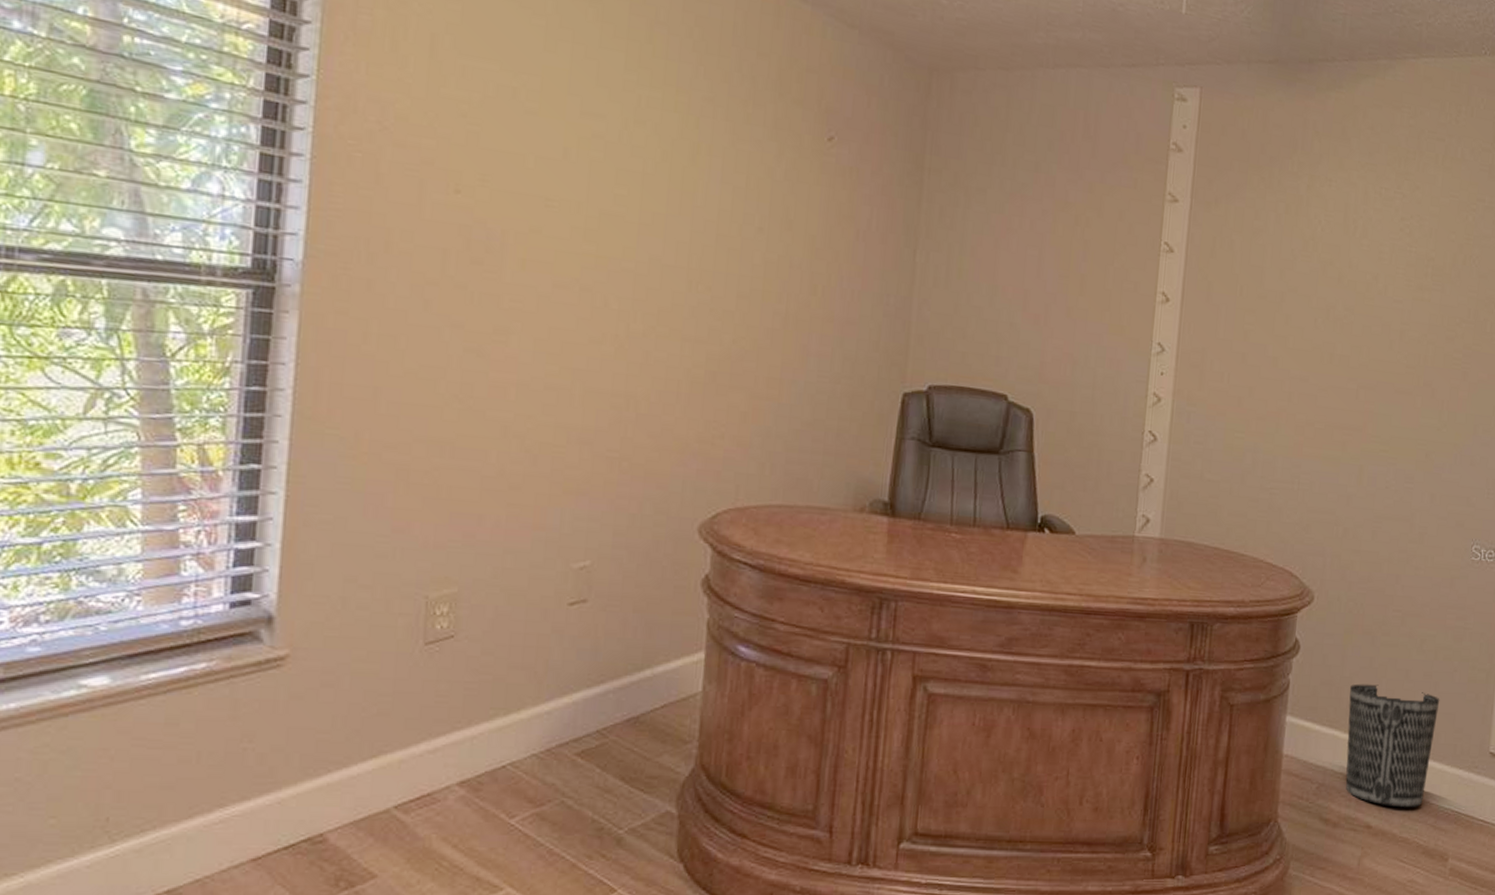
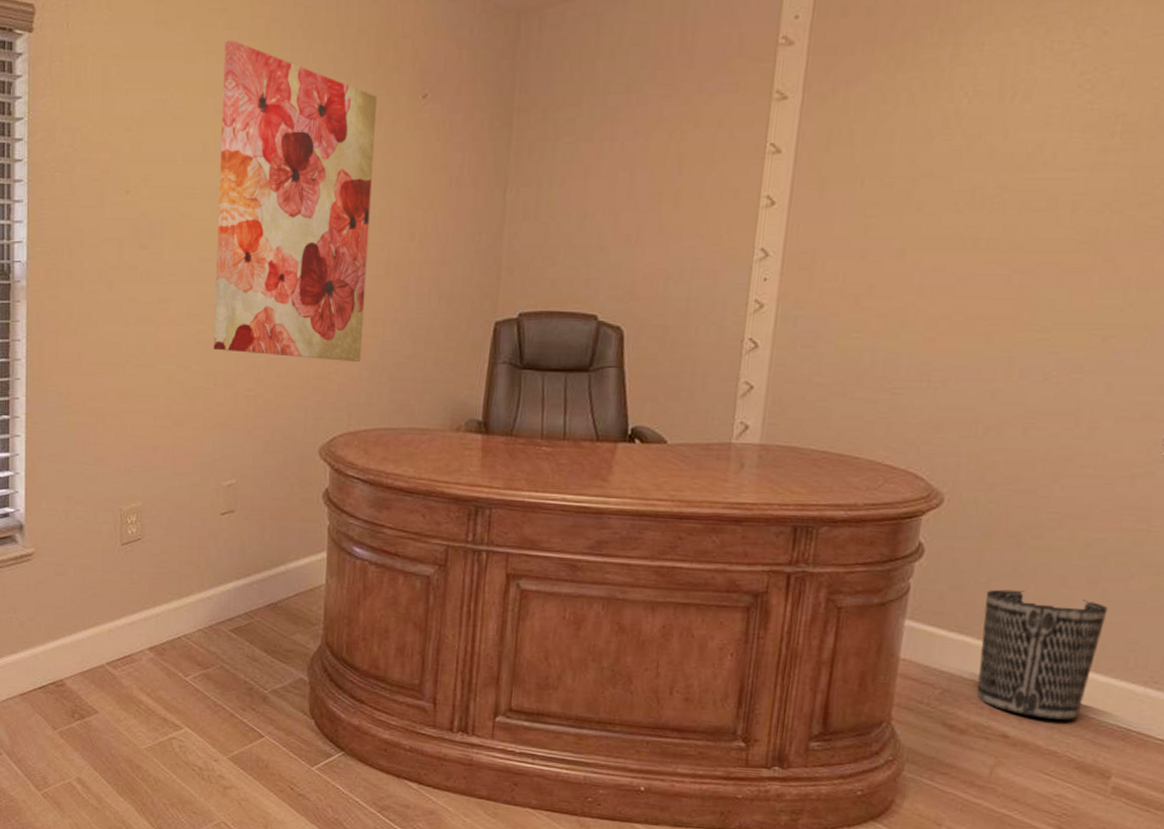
wall art: none [567,34,777,426] -> present [213,40,377,362]

